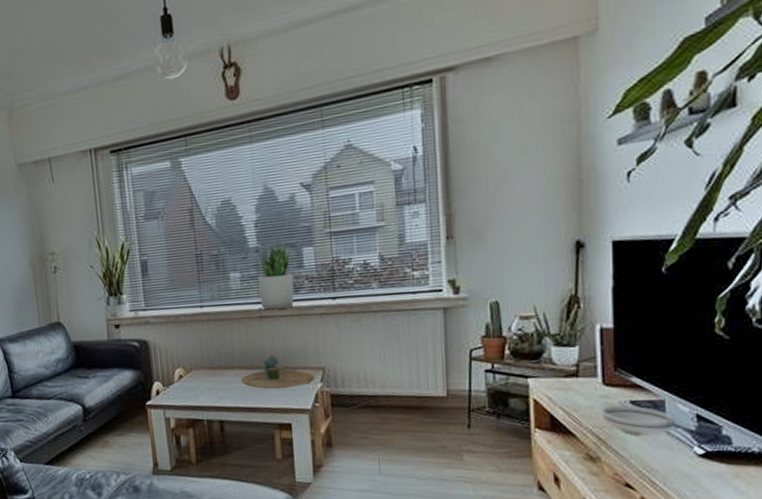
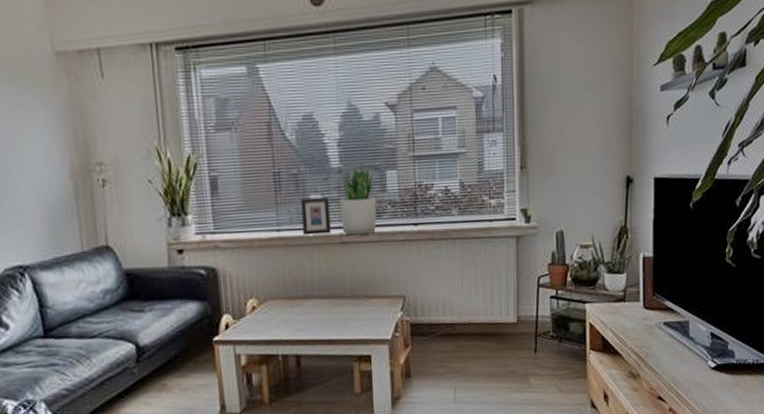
picture frame: none [221,275,251,311] -> present [300,198,332,236]
decorative tray: present [241,354,315,389] -> none [320,282,396,319]
bowl: present [602,405,674,437] -> none [642,326,695,354]

